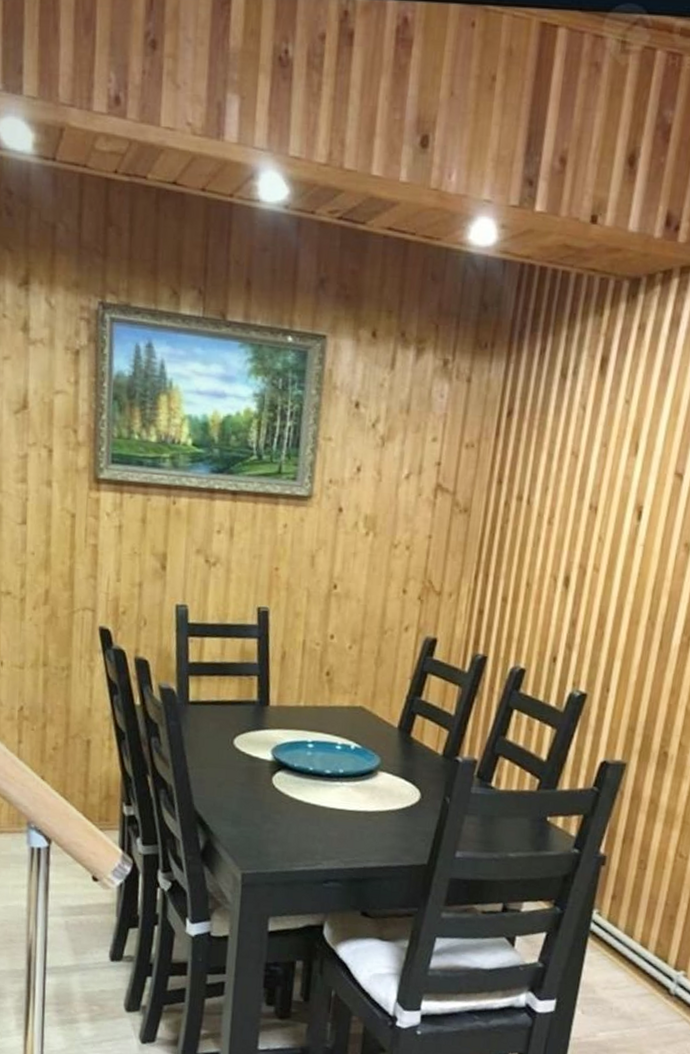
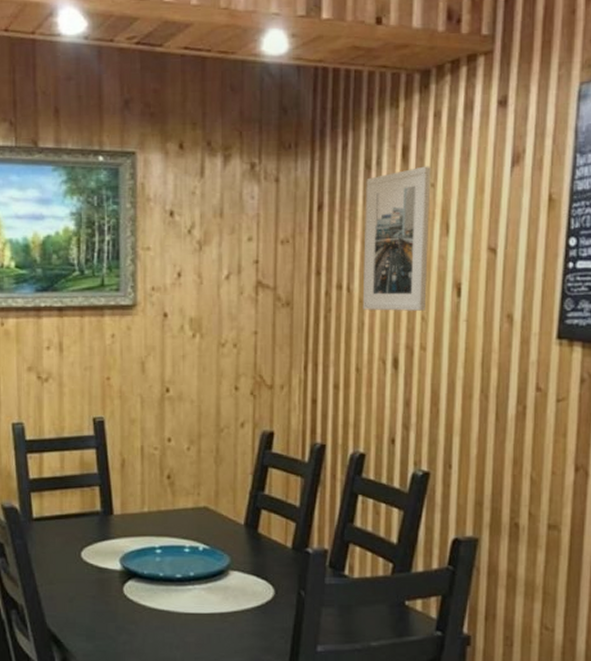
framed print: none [540,380,628,531] -> present [362,166,431,311]

